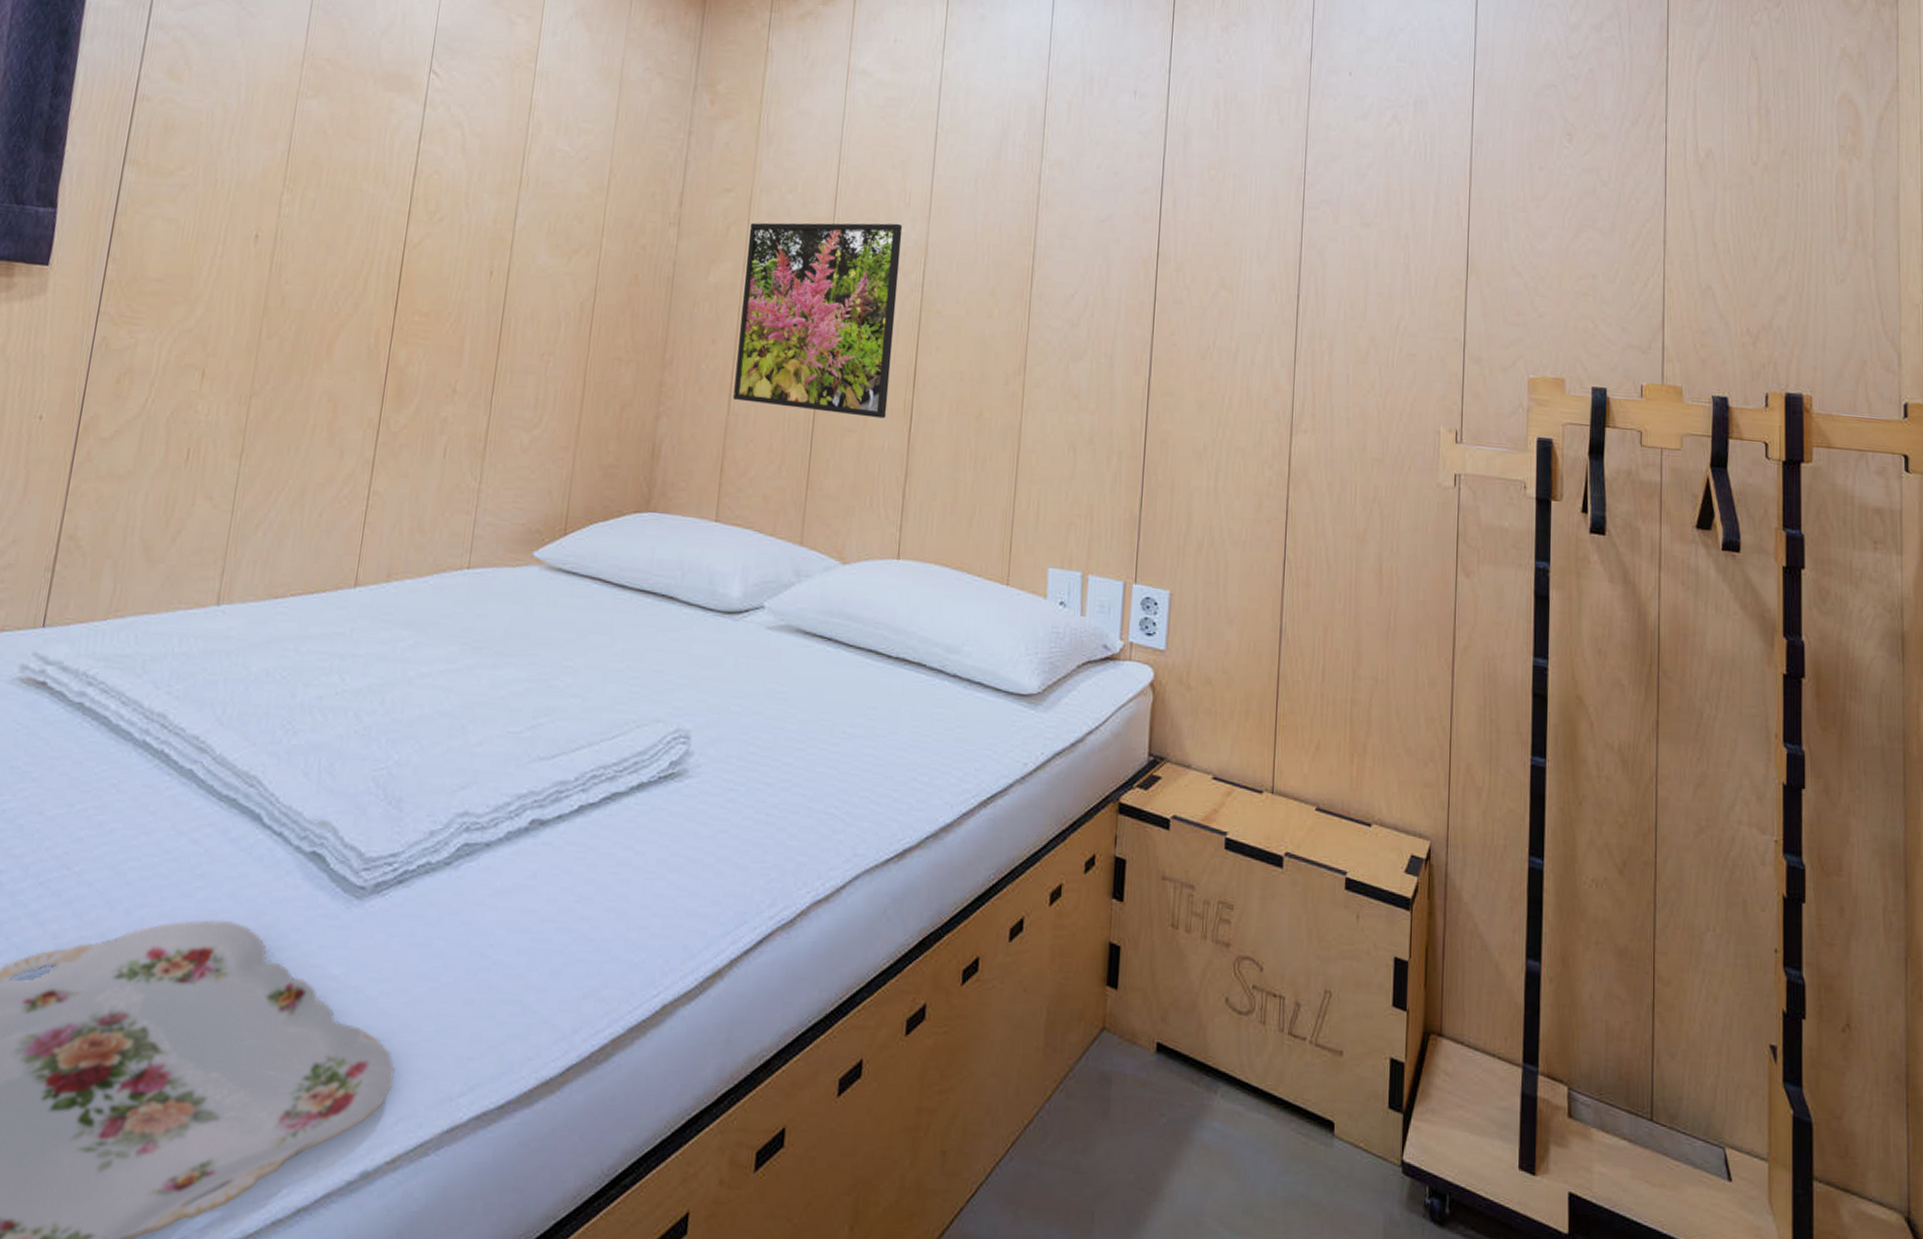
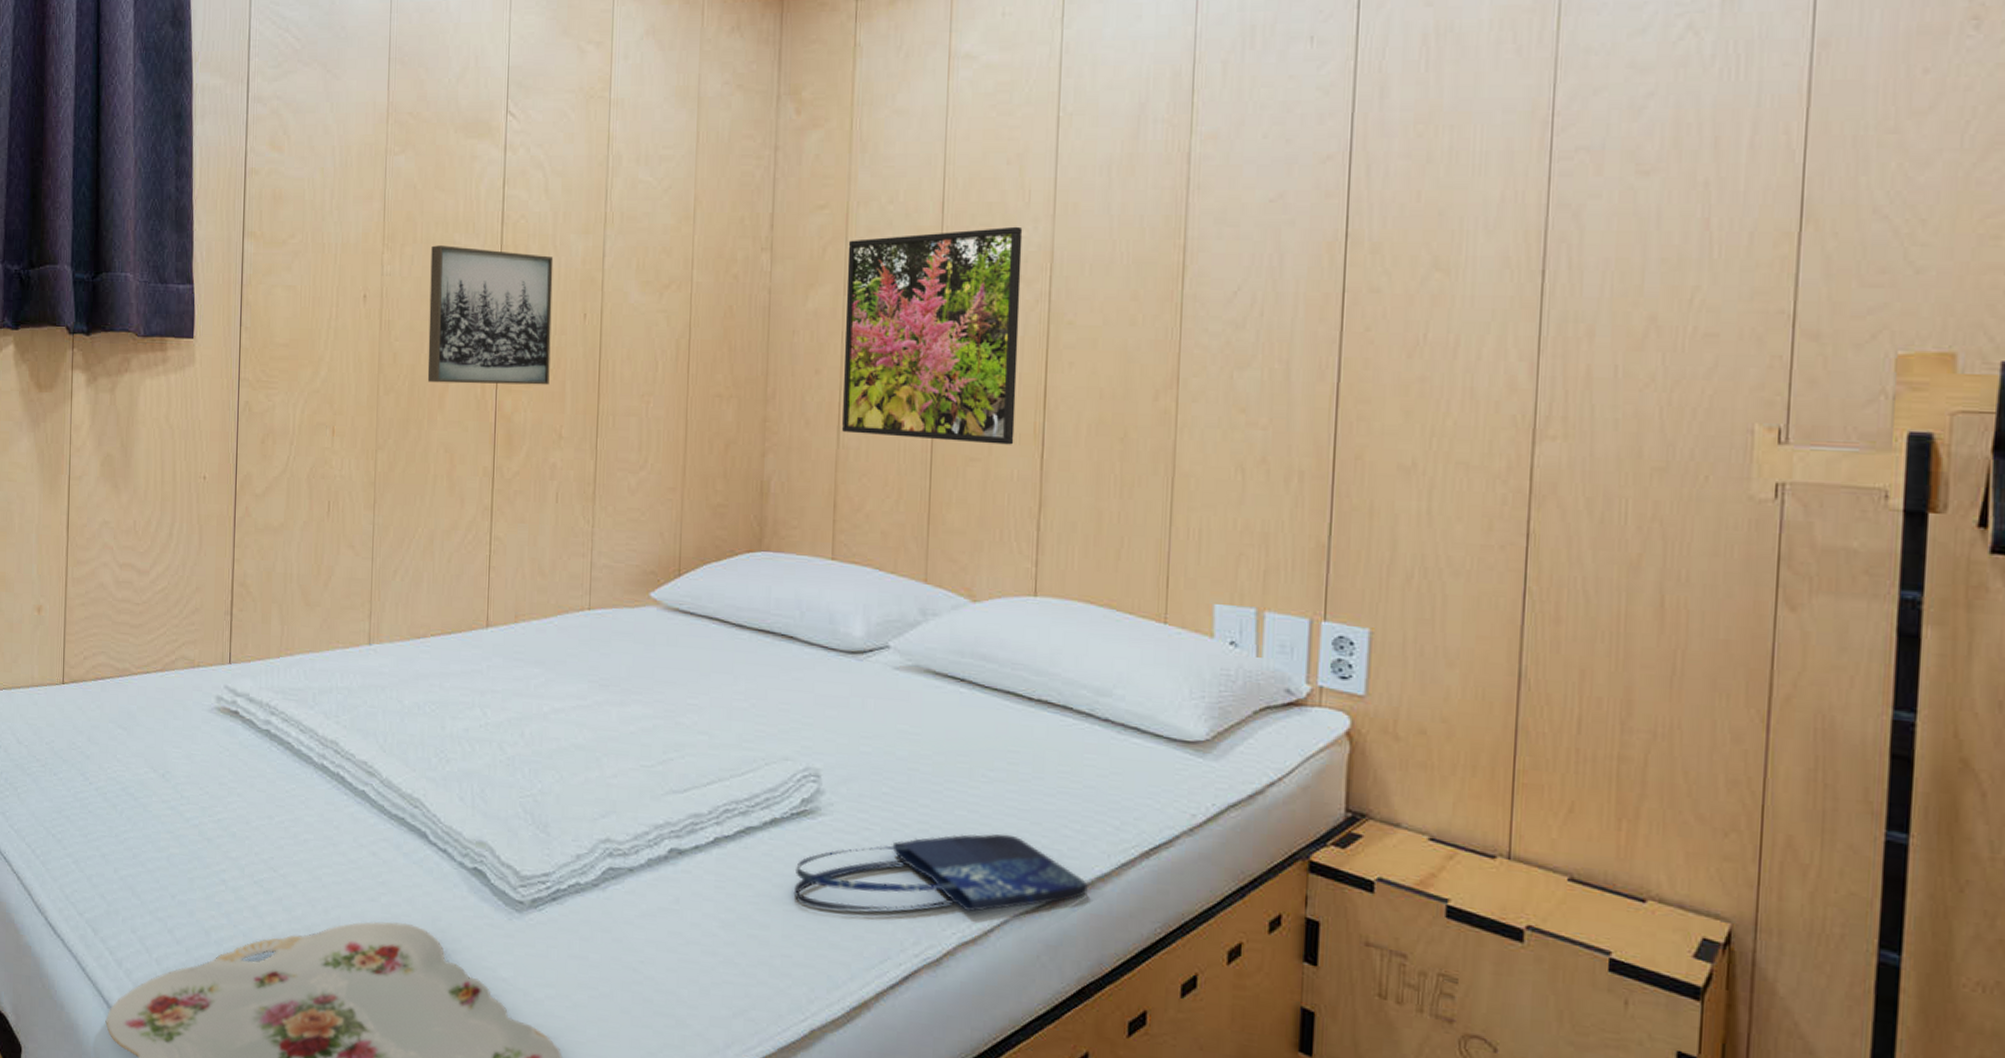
wall art: none [317,191,464,339] -> present [427,245,554,385]
shopping bag: none [655,789,934,876] -> present [793,834,1090,912]

